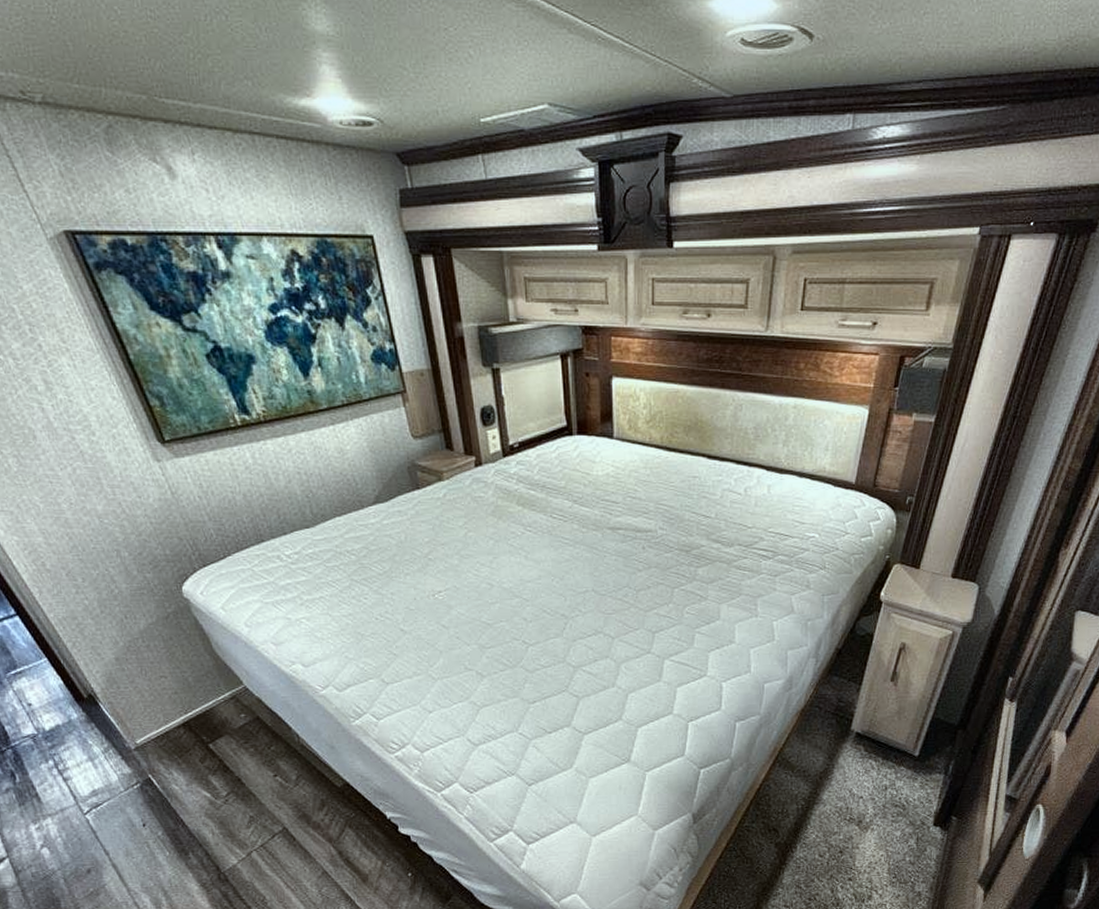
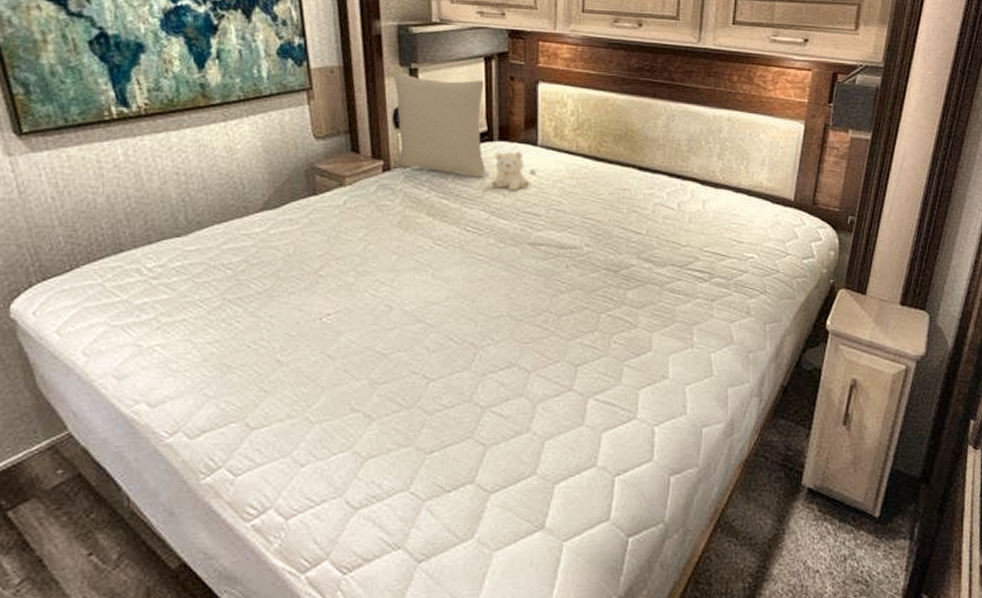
pillow: none [478,374,567,470] -> present [393,73,485,178]
teddy bear: none [564,444,613,480] -> present [482,151,537,190]

